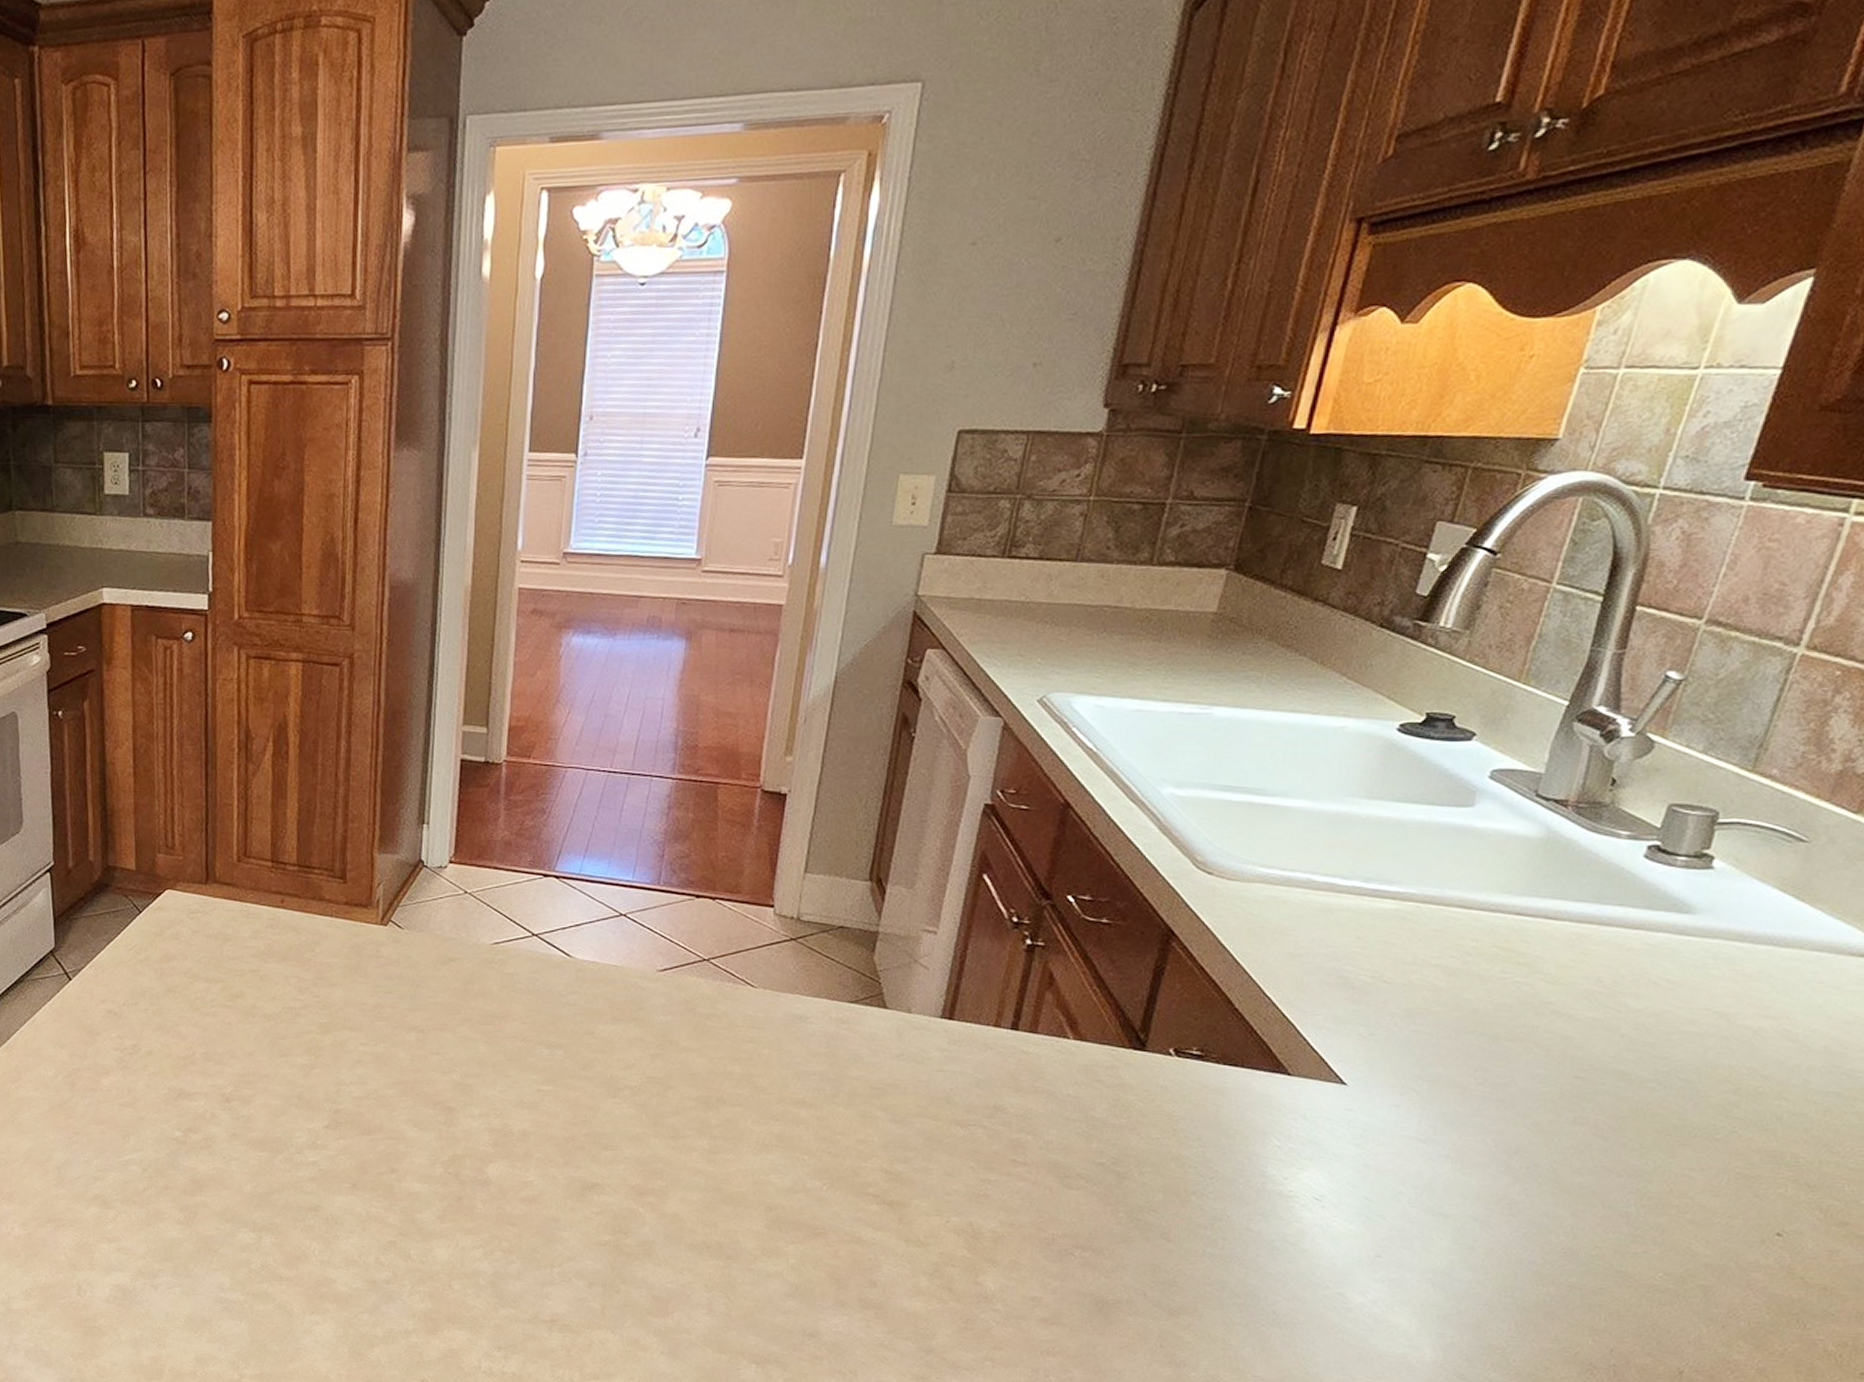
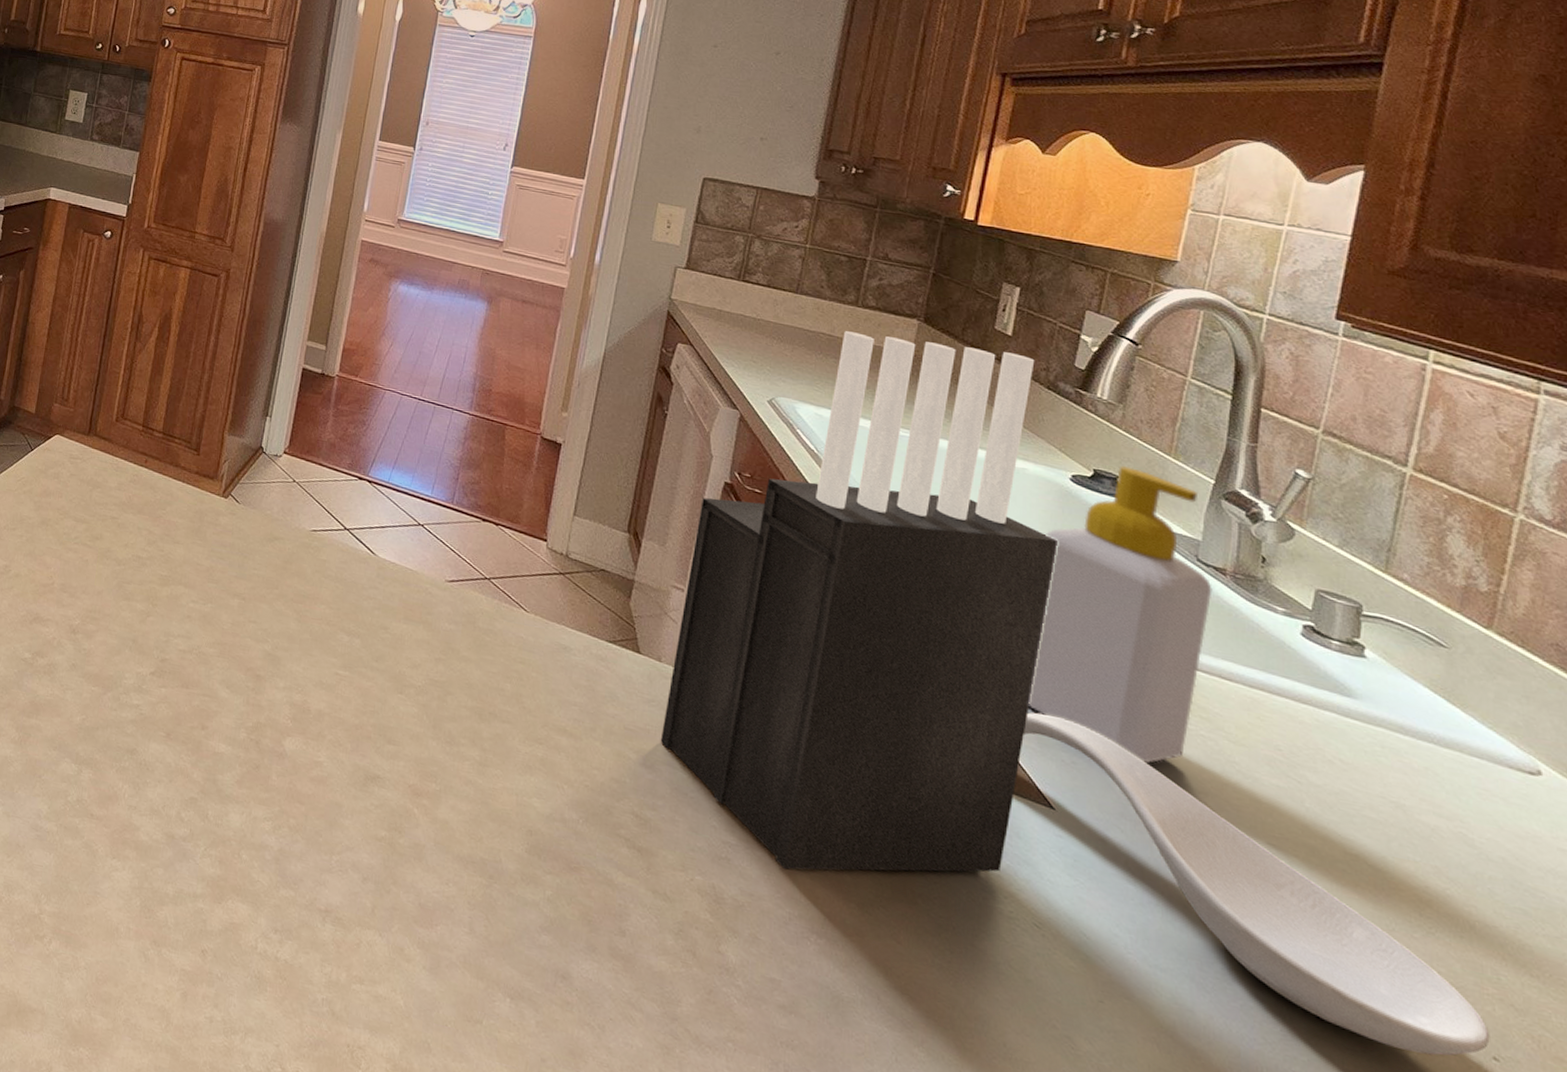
knife block: none [911,590,1378,1194] -> present [660,331,1059,872]
spoon rest: none [1319,990,1778,1243] -> present [1024,712,1490,1056]
soap bottle: none [1327,702,1550,1022] -> present [1029,465,1212,764]

